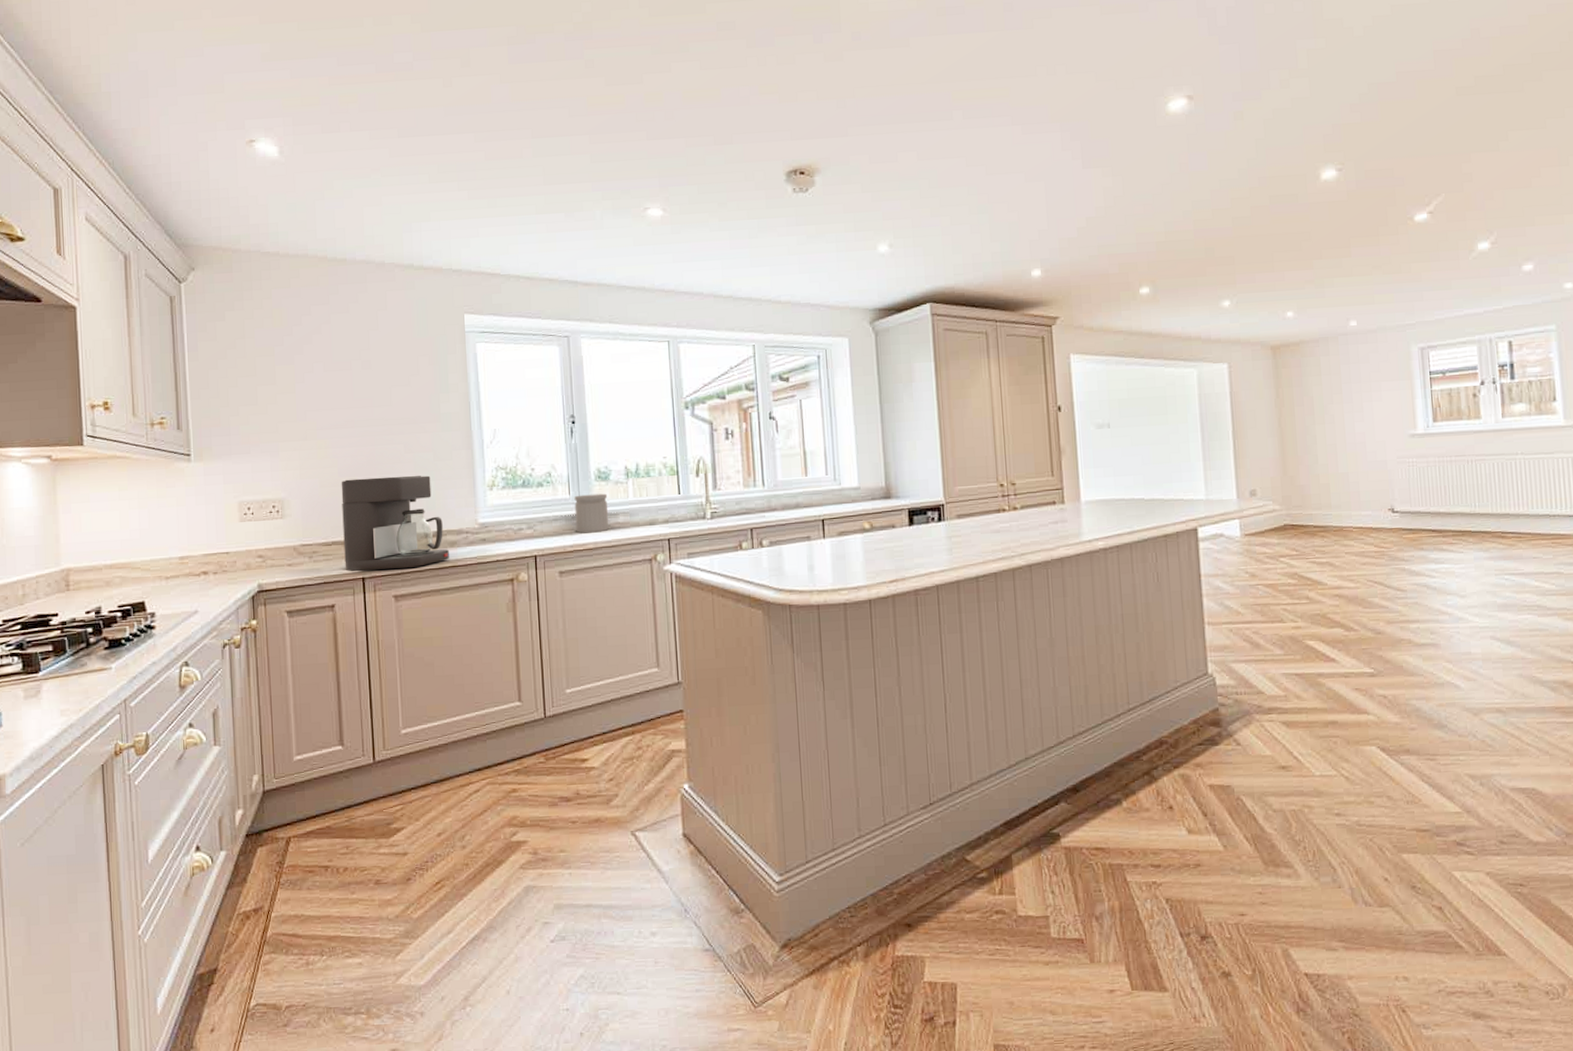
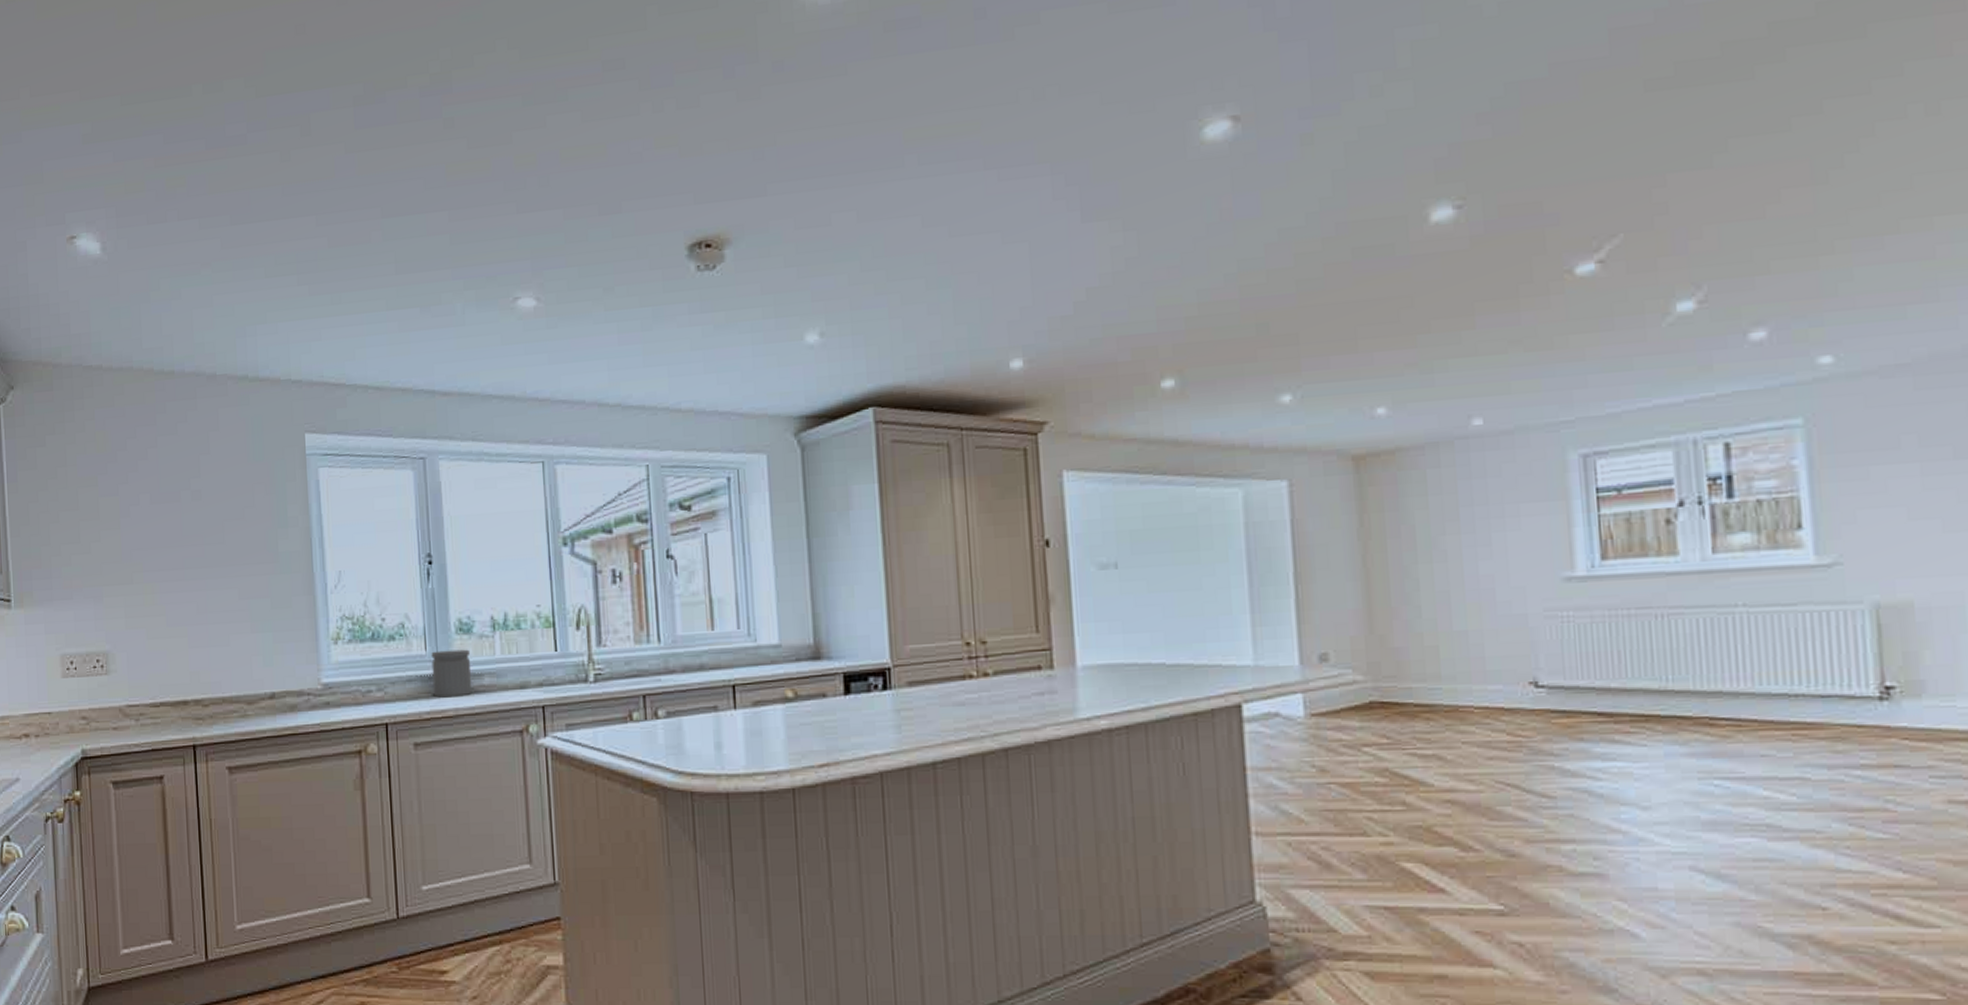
coffee maker: present [341,475,449,572] -> none [169,626,289,739]

